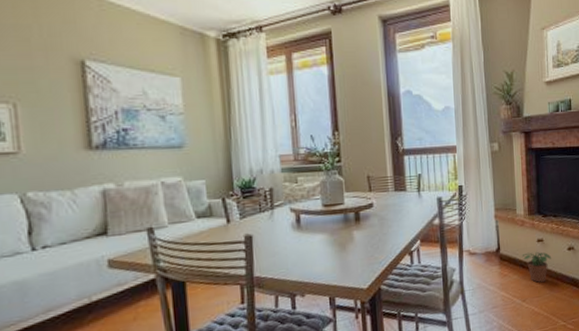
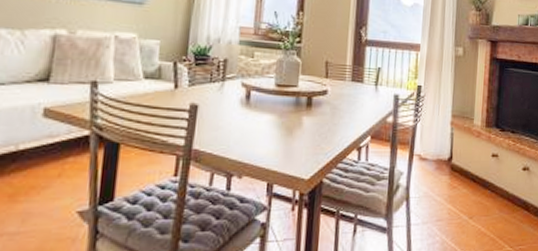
potted plant: present [522,252,552,283] -> none [474,166,505,201]

